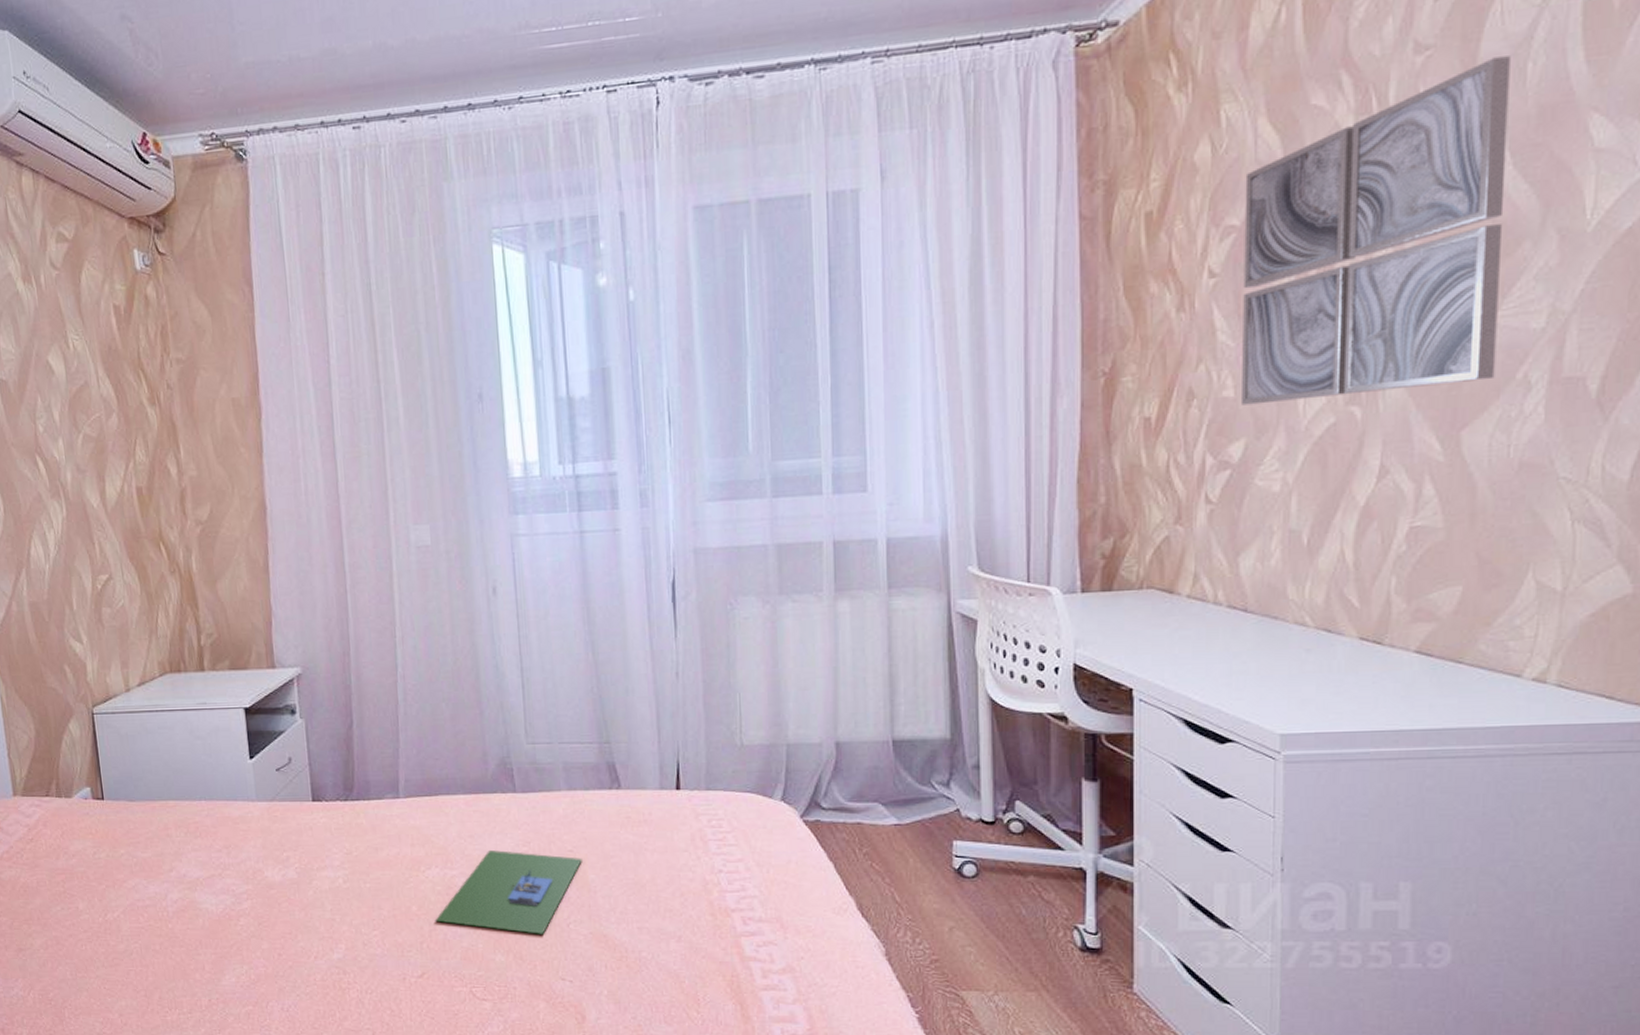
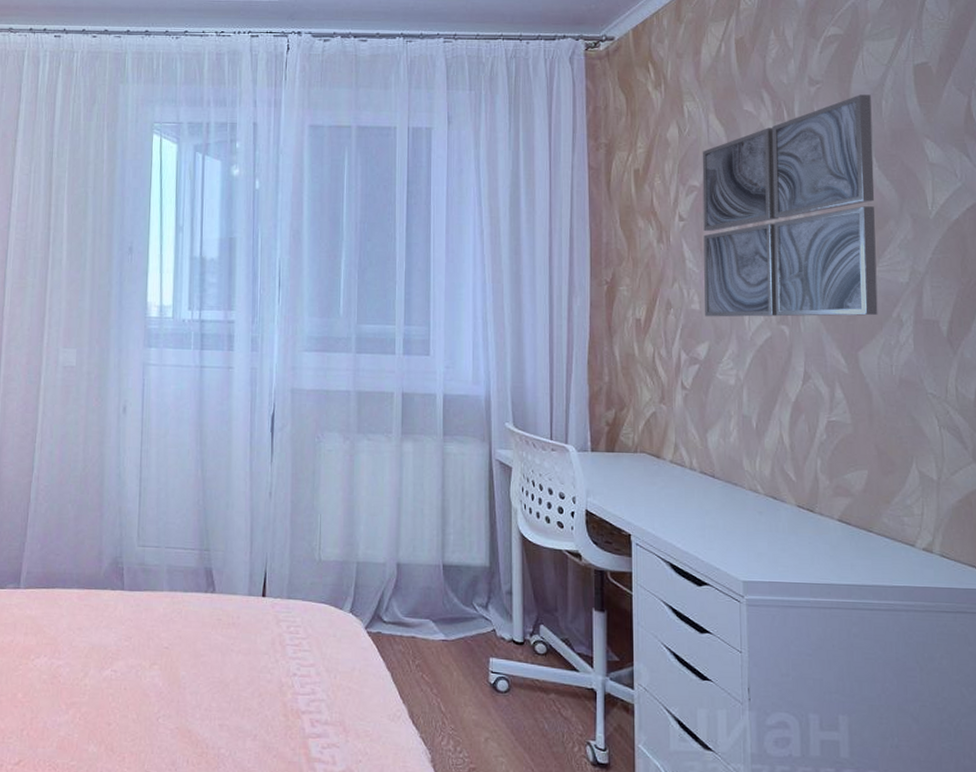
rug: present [435,850,582,934] -> none [37,643,176,727]

